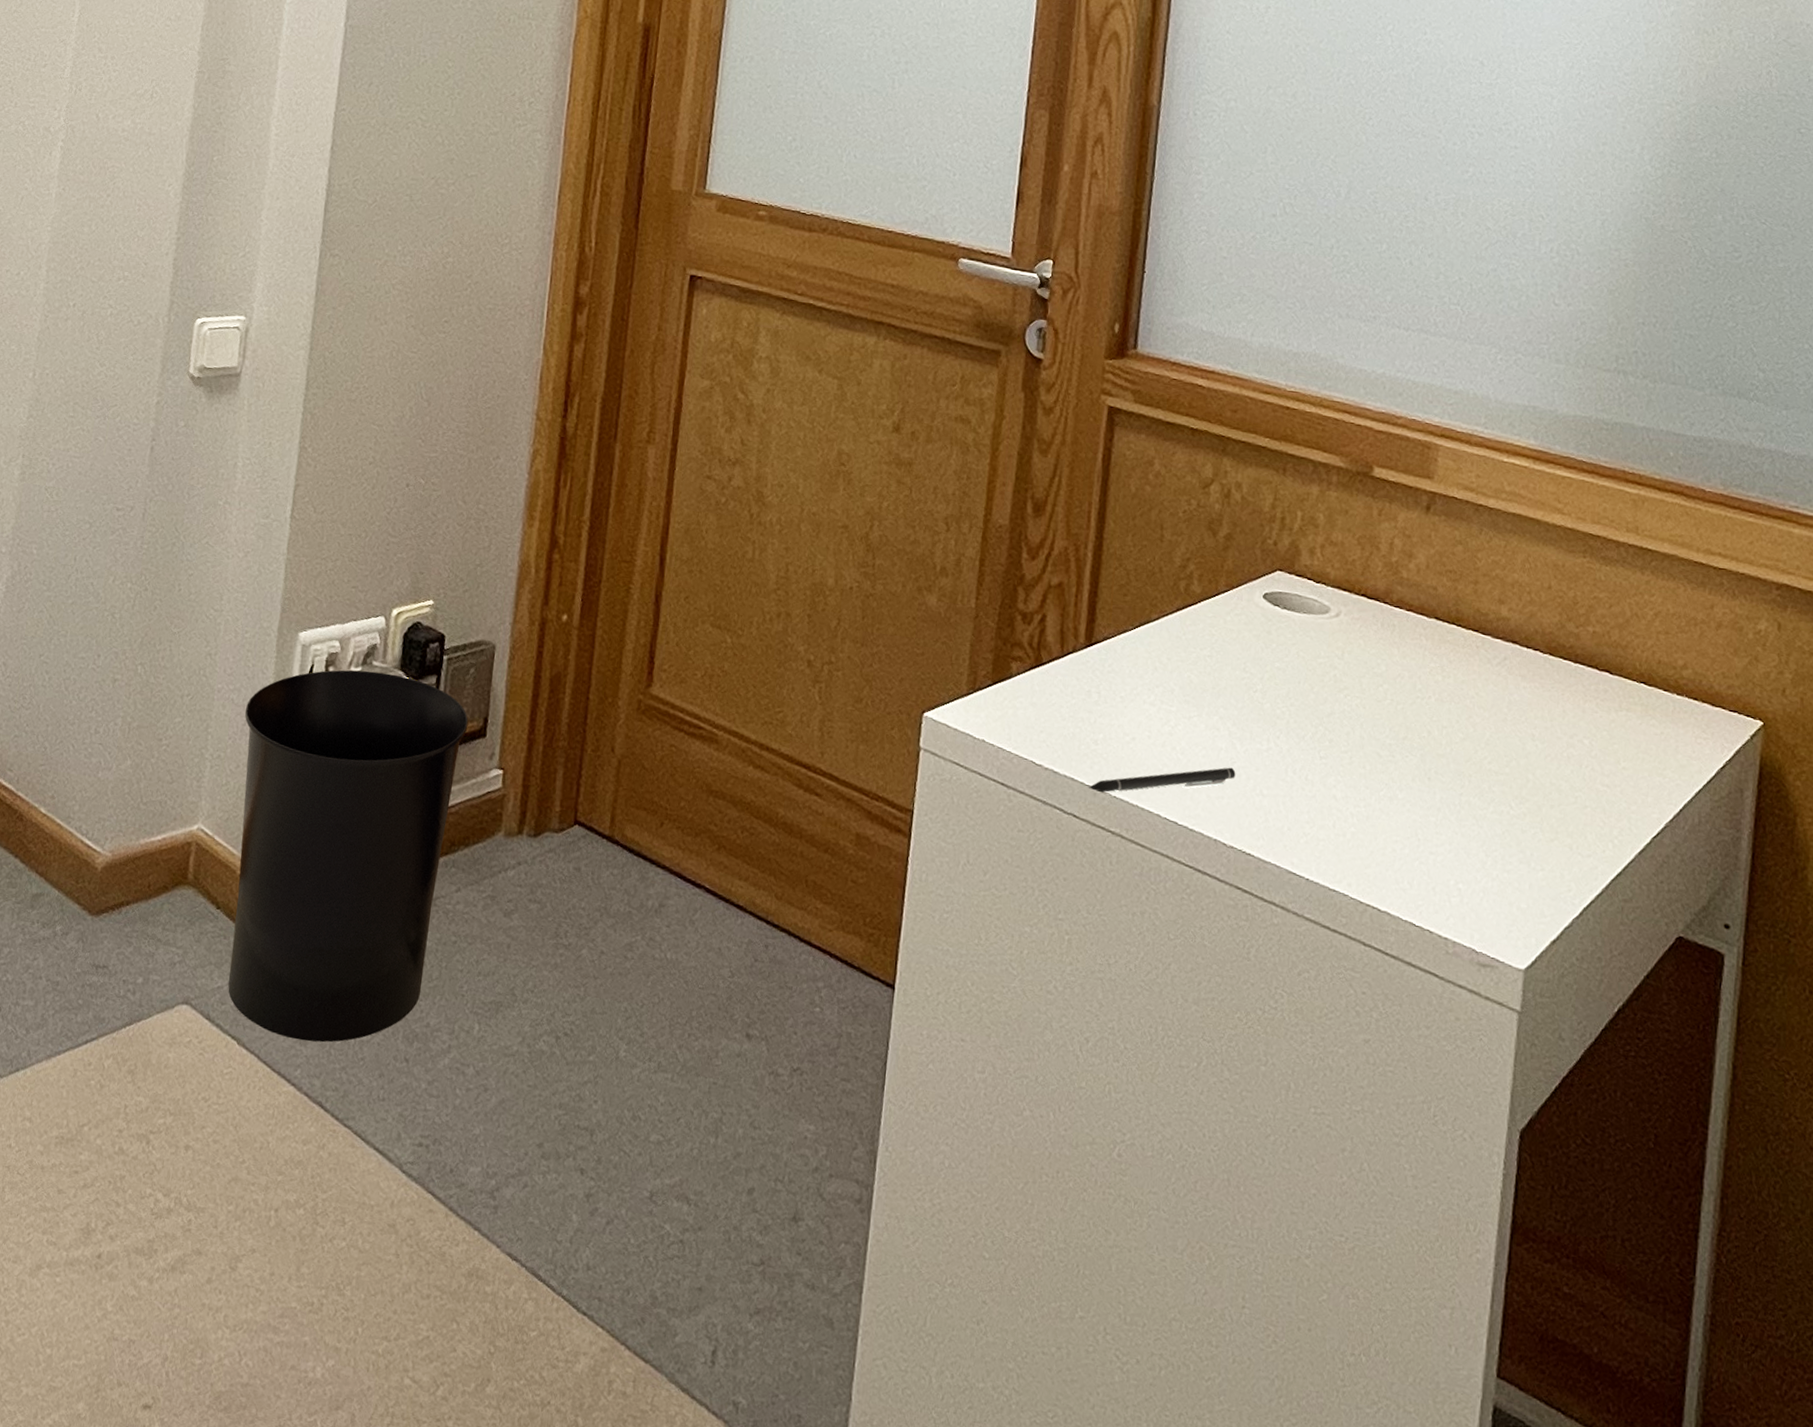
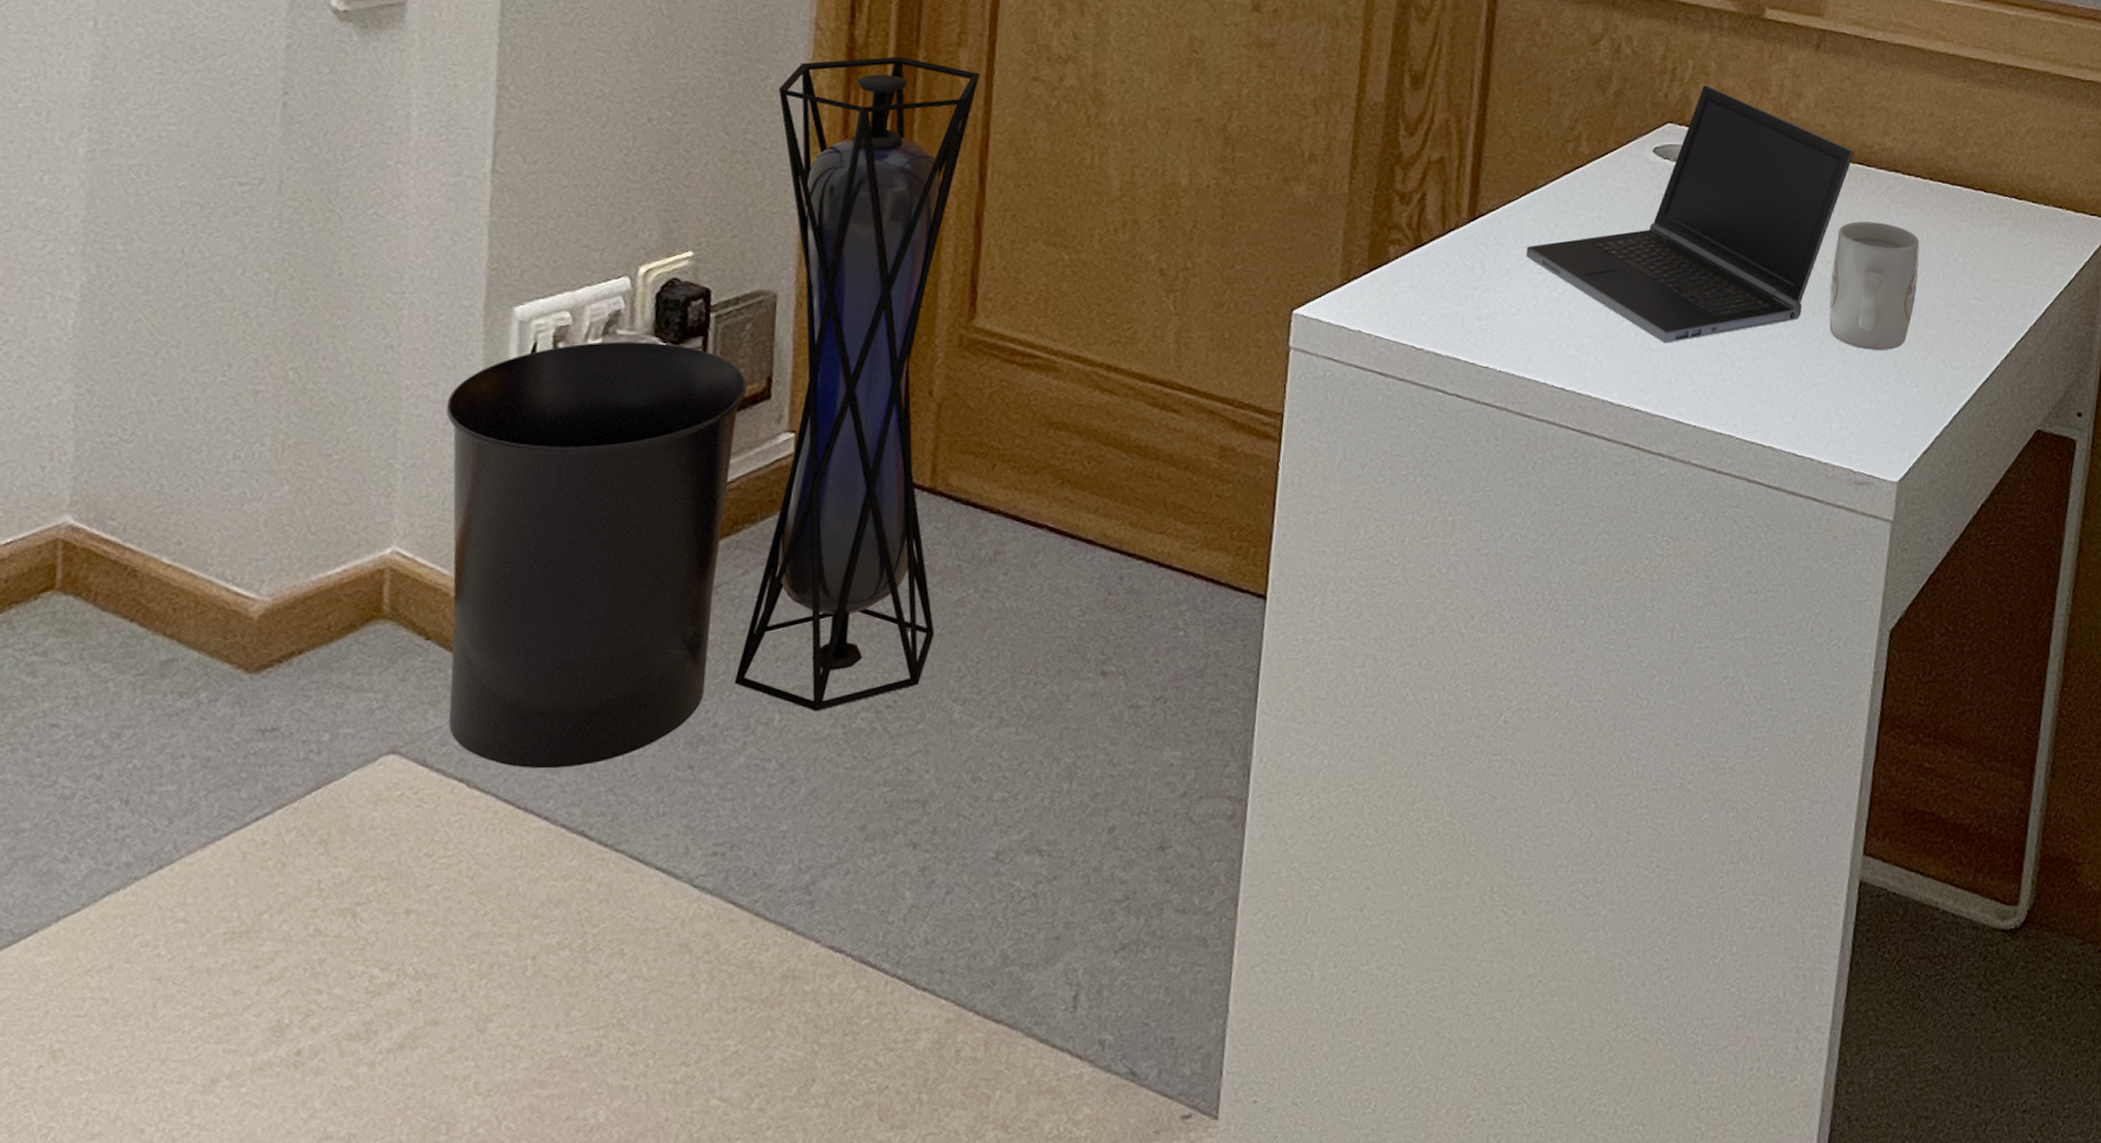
lantern: none [444,447,664,1028] -> present [734,56,980,712]
pen: present [1089,767,1236,793] -> none [1473,326,1624,369]
laptop computer: none [1140,536,1468,791] -> present [1526,84,1854,343]
mug: none [1445,689,1541,828] -> present [1829,222,1920,350]

